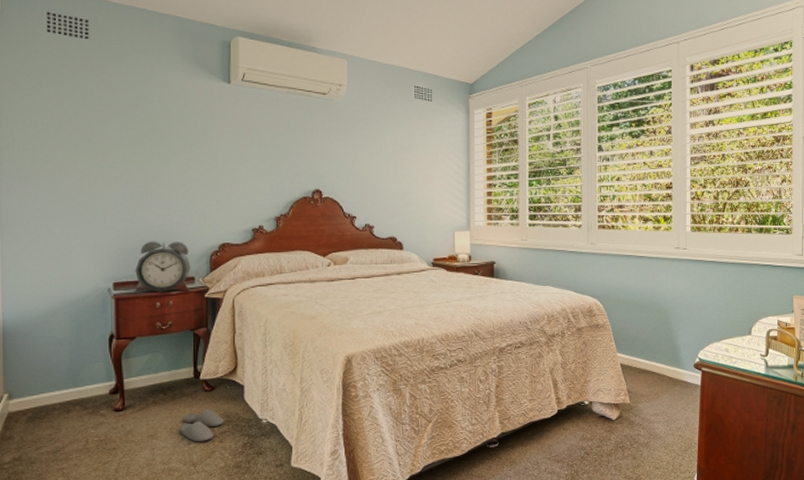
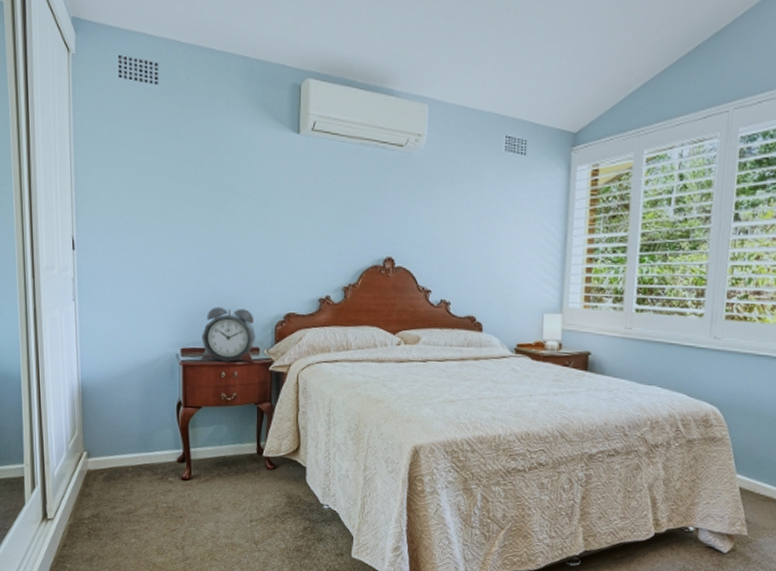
slippers: present [179,409,224,442] -> none [241,487,286,521]

